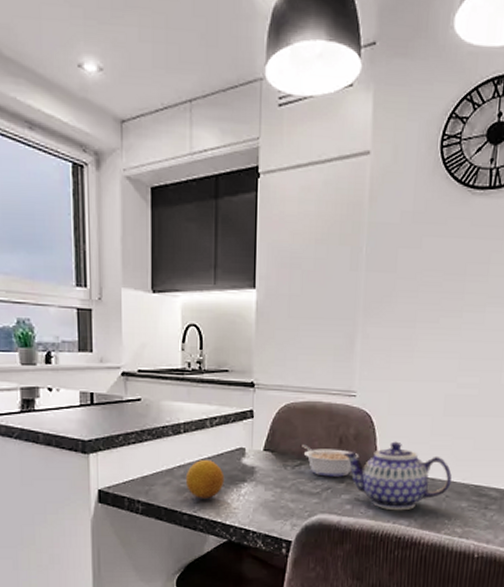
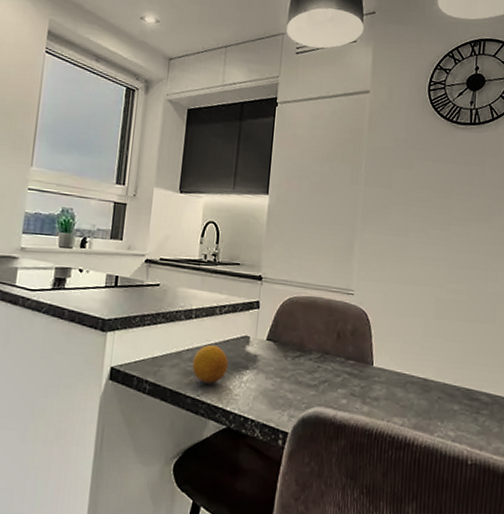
legume: present [302,444,359,477] -> none [302,336,356,371]
teapot: present [343,441,452,511] -> none [340,339,443,410]

